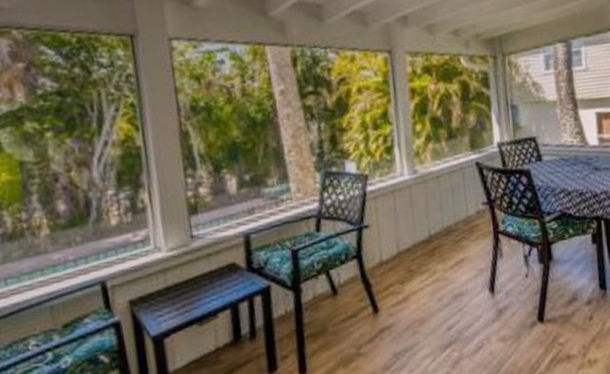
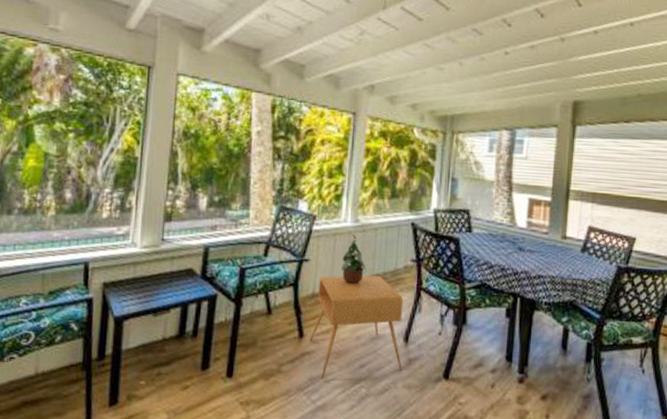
side table: none [384,228,493,352] -> present [310,275,403,379]
potted plant: none [406,187,435,244] -> present [341,234,366,285]

